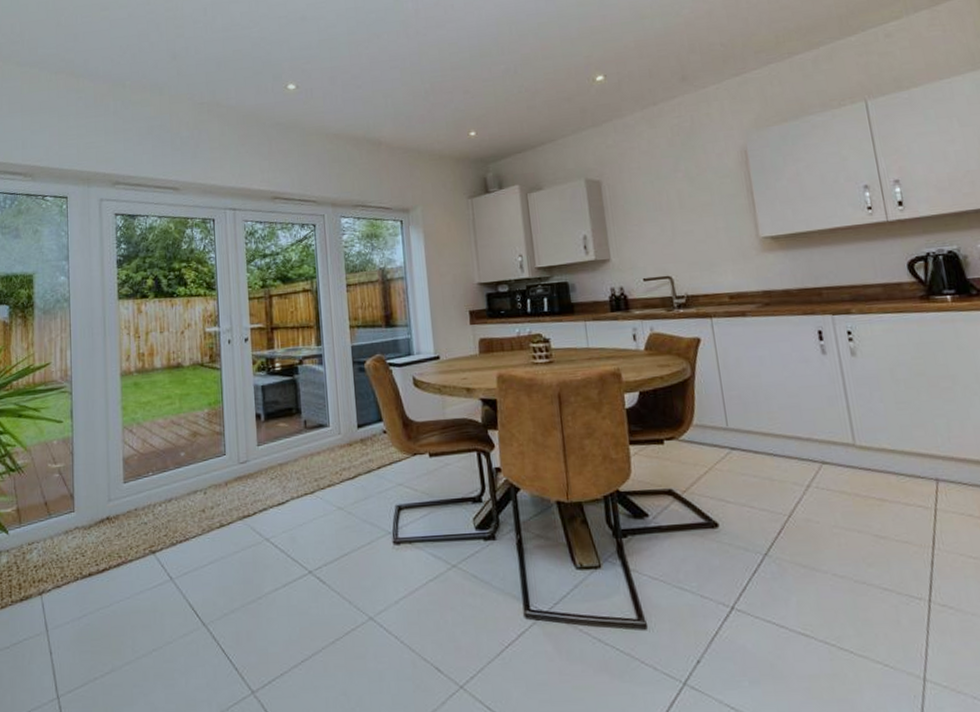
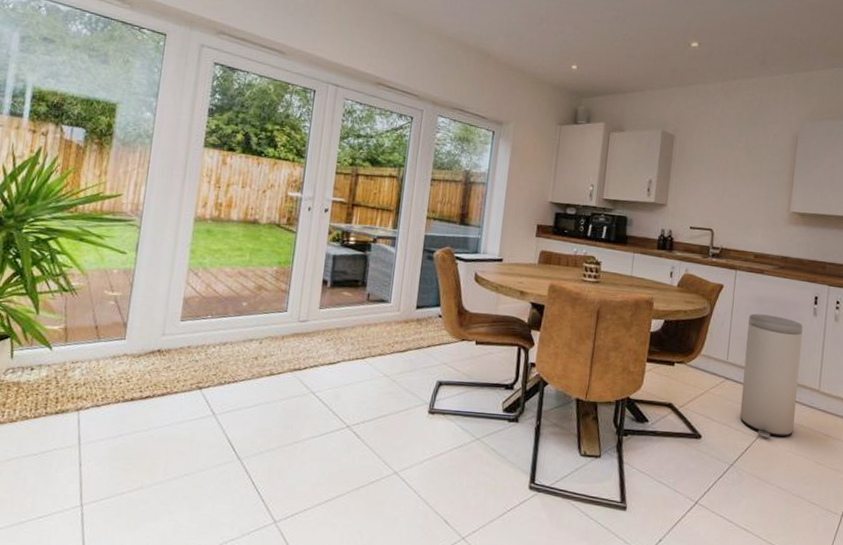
pedal bin: none [740,363,835,515] -> present [739,313,803,439]

